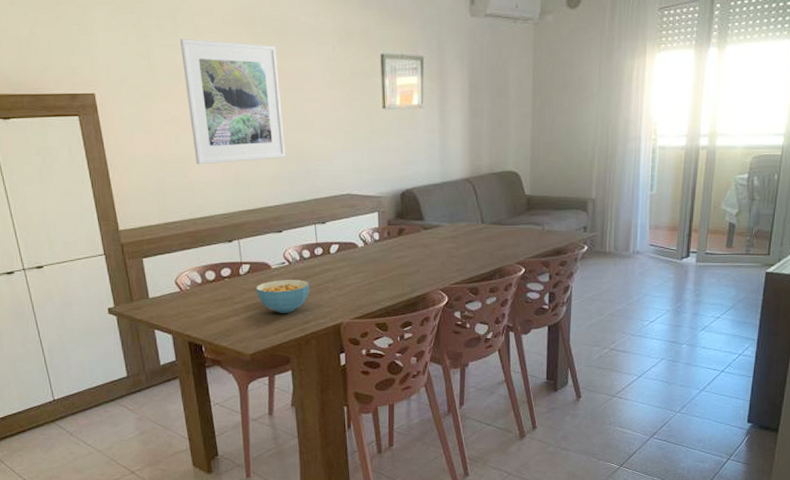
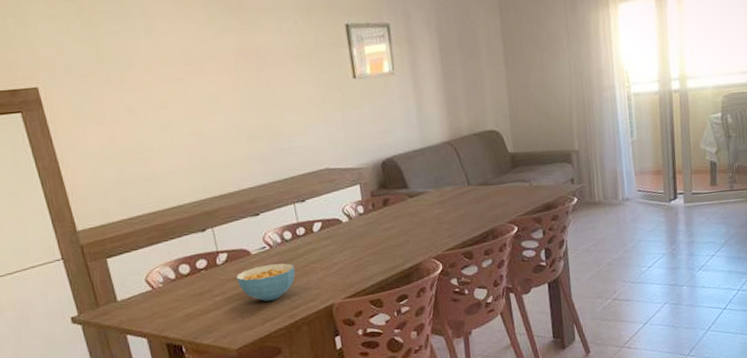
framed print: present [180,39,286,165] -> none [129,22,256,153]

